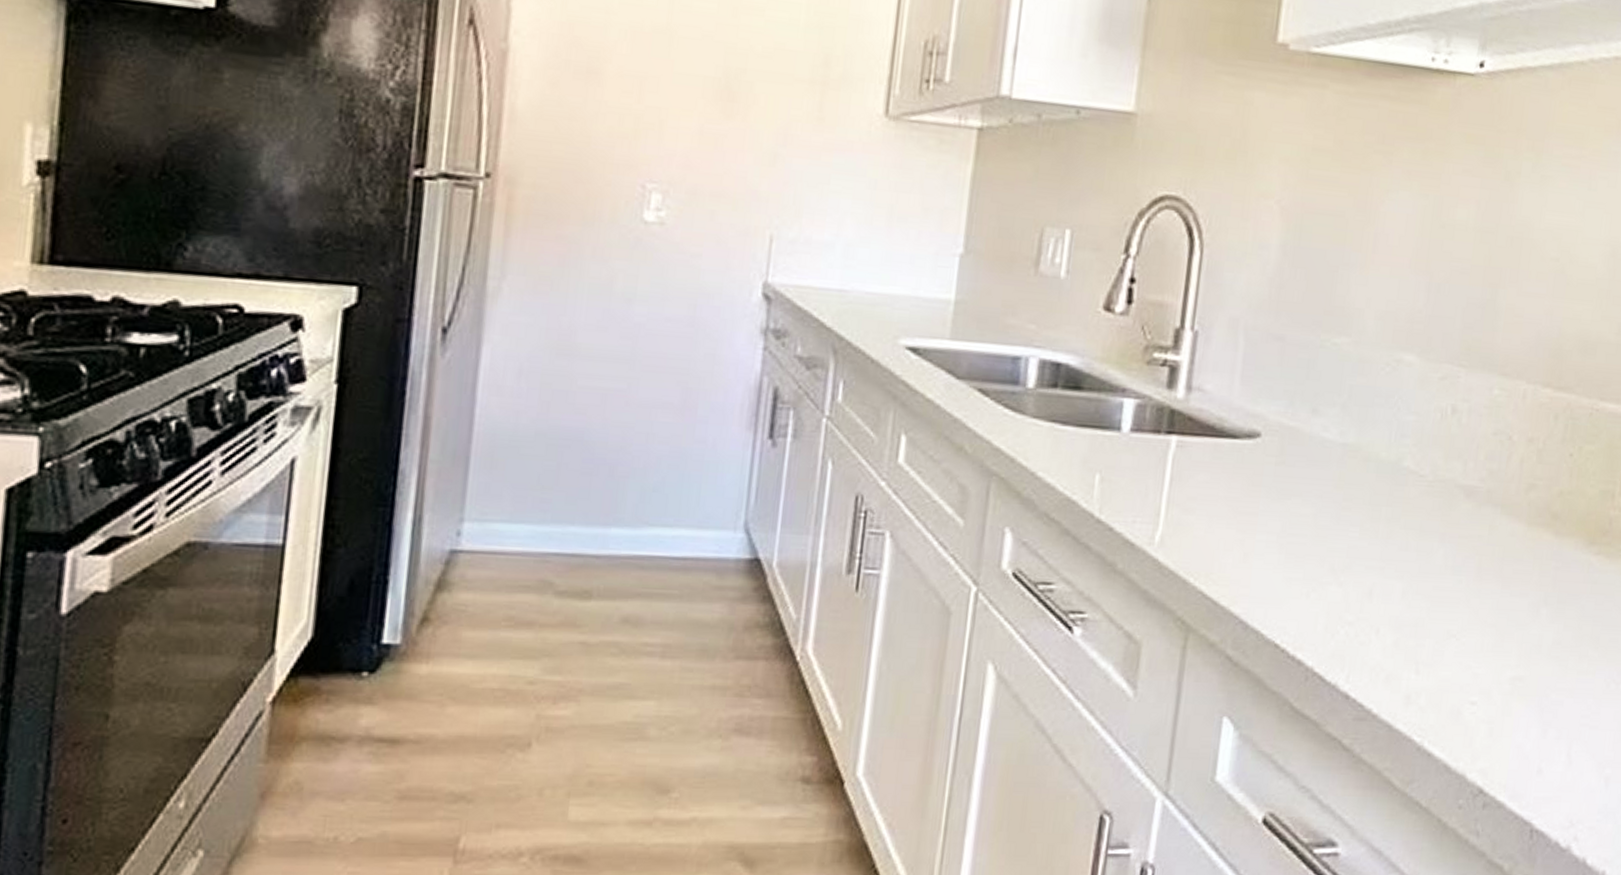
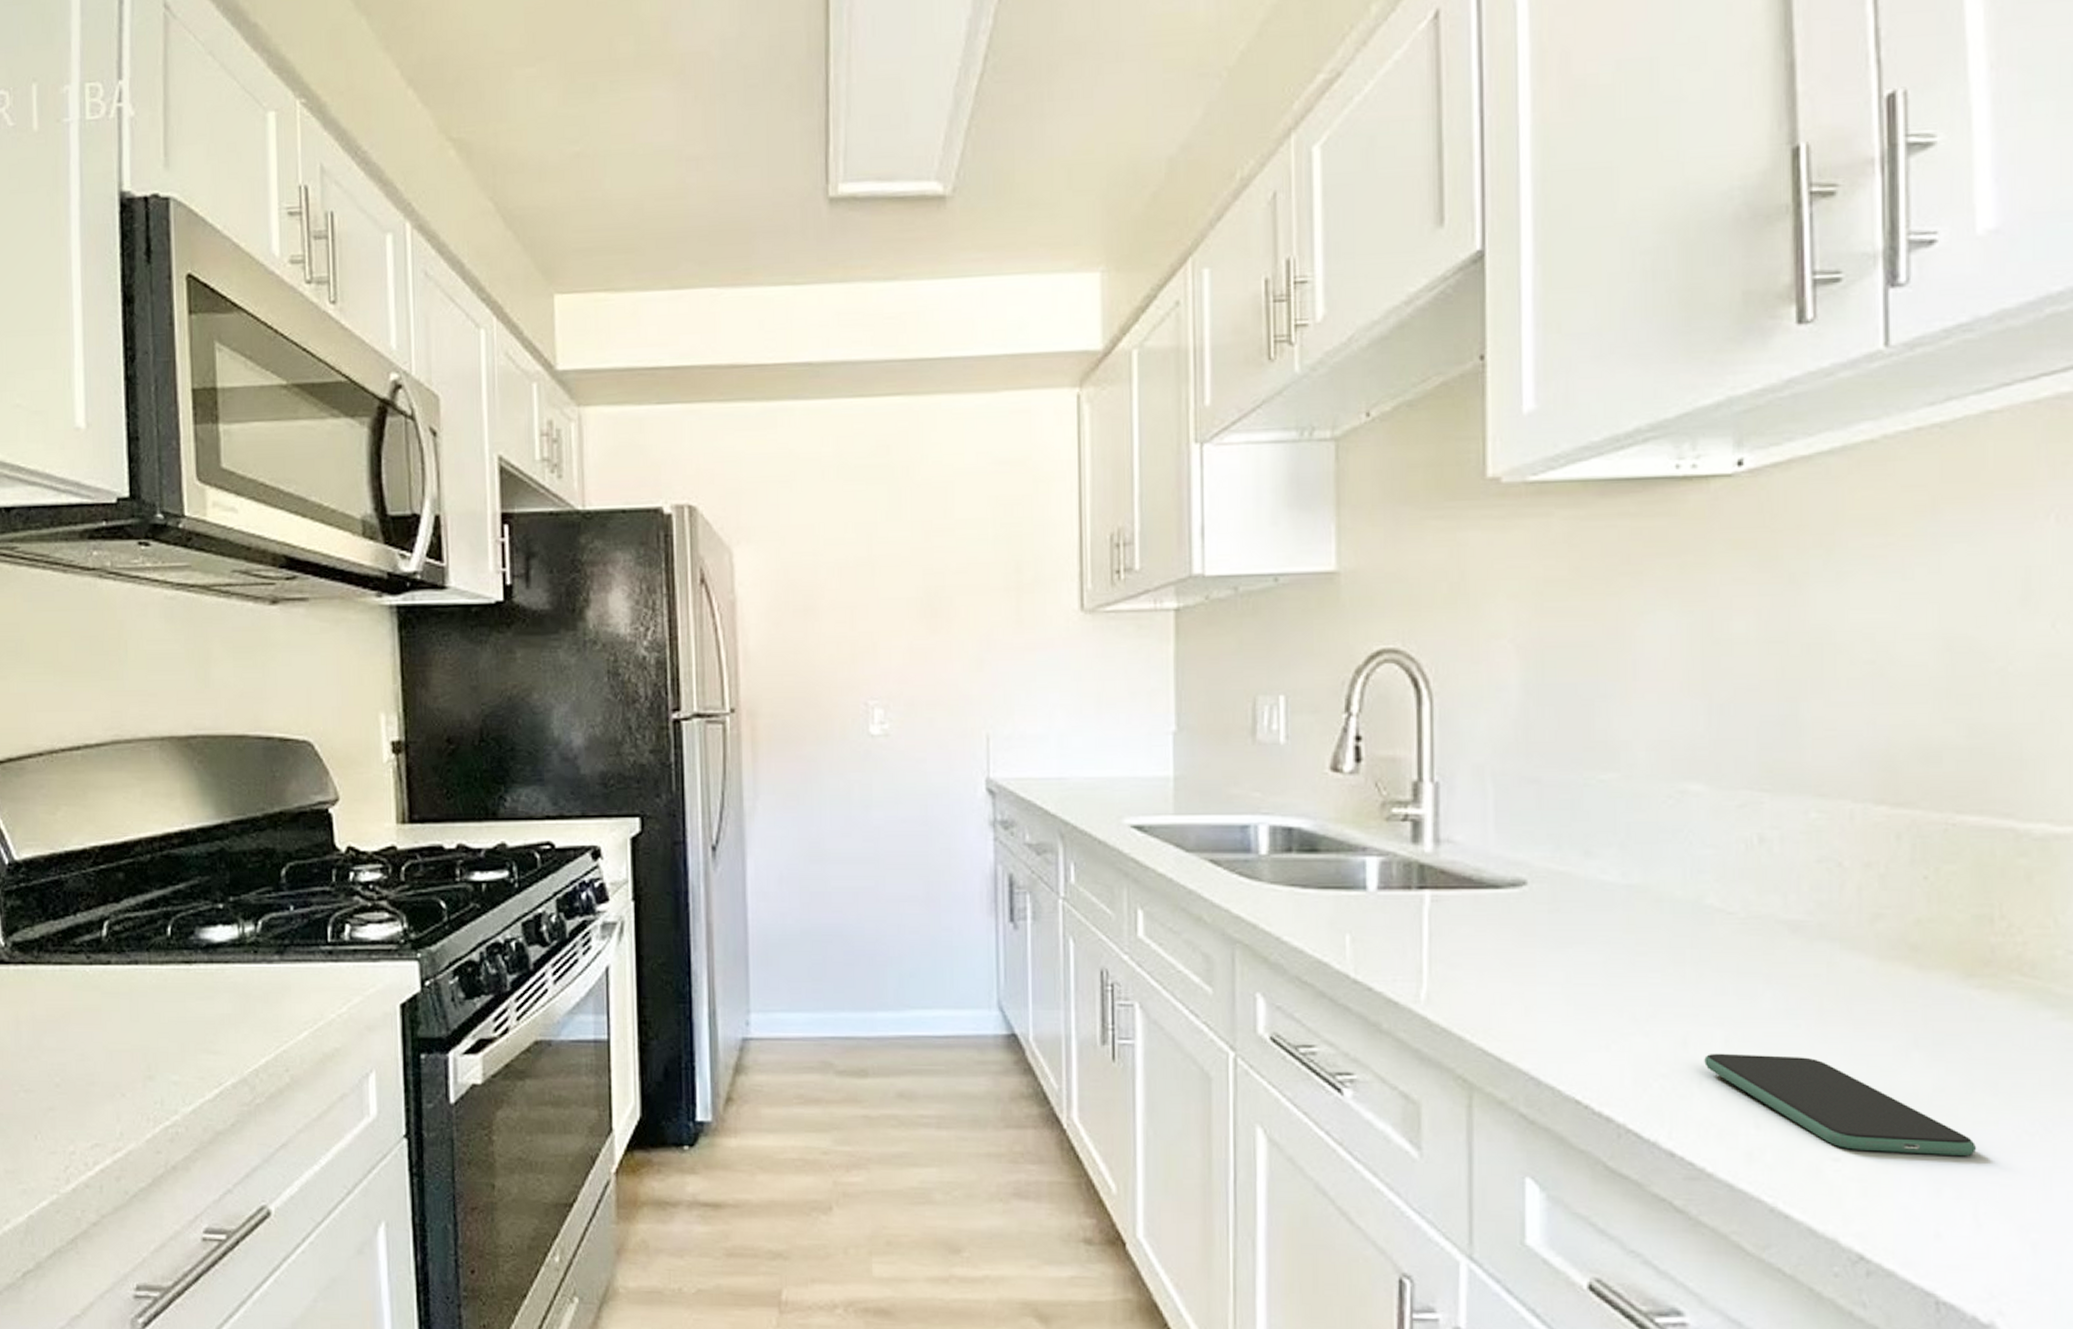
smartphone: none [1383,603,1578,701] -> present [1704,1053,1977,1156]

